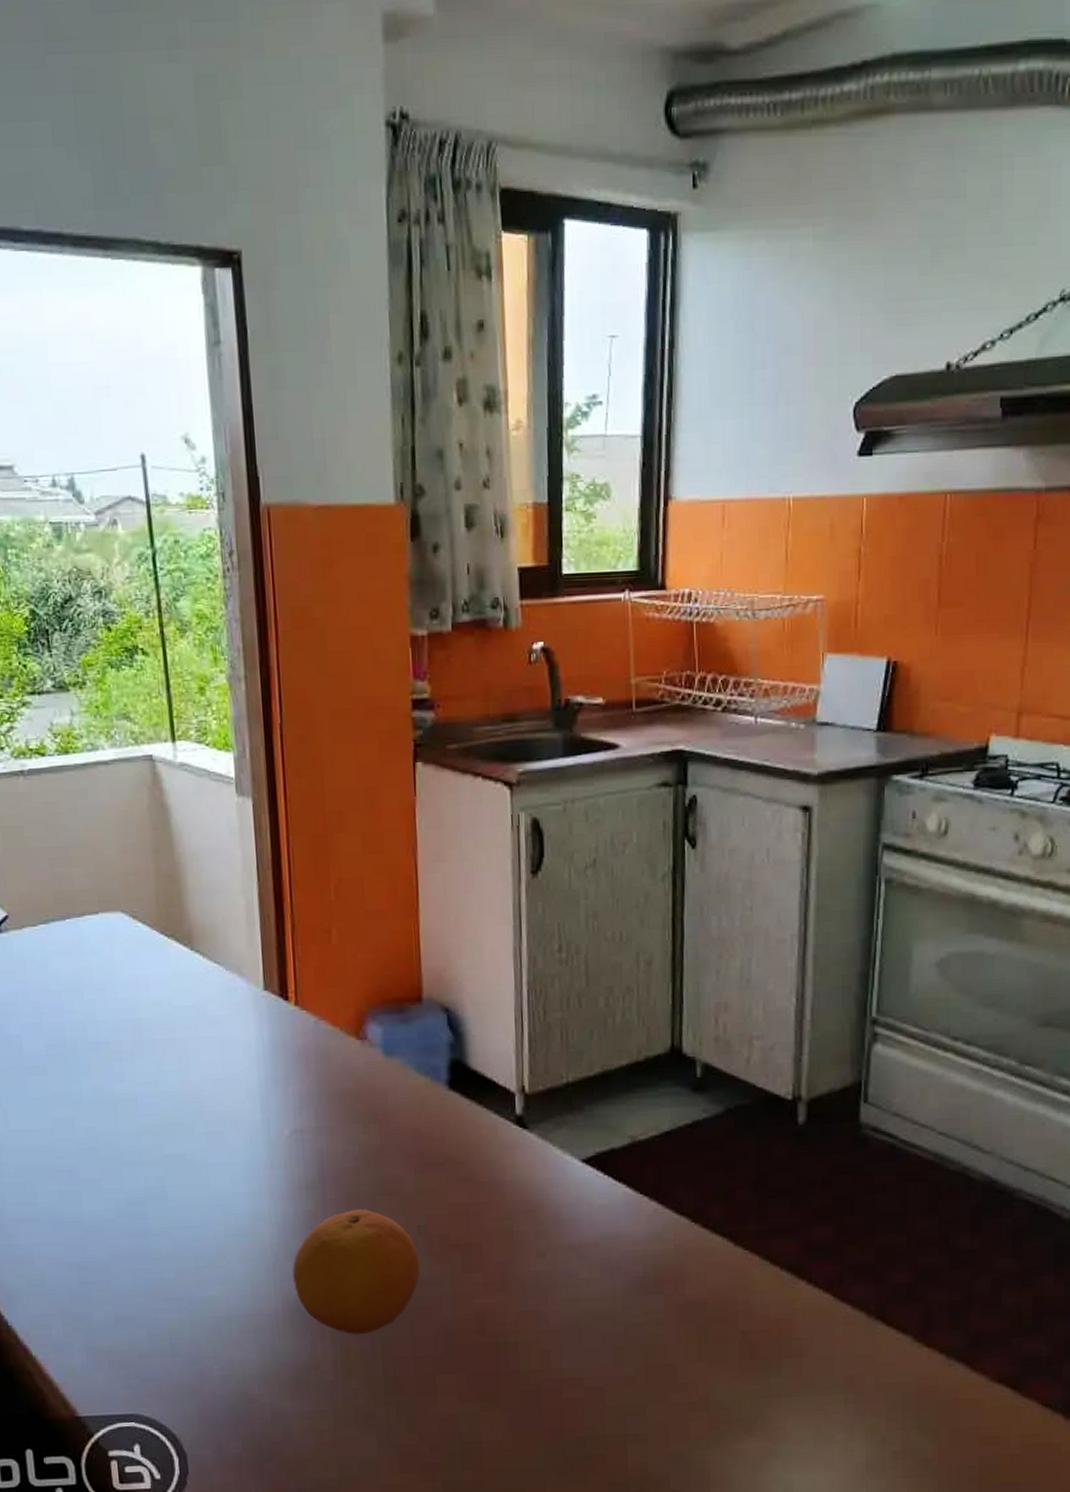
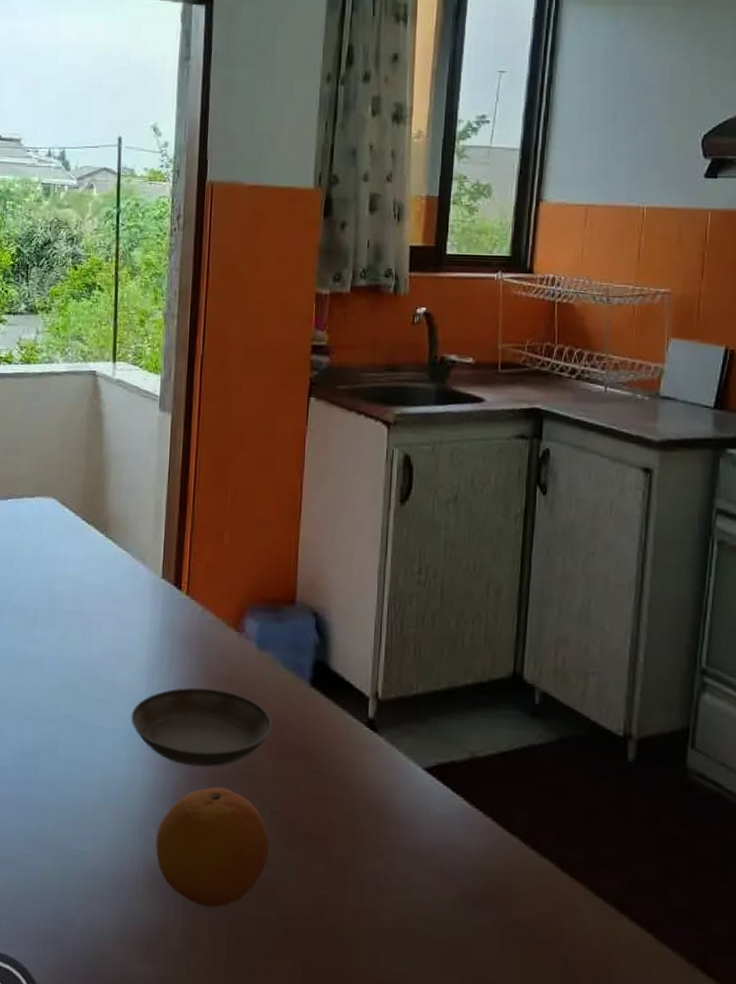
saucer: none [247,1105,411,1191] -> present [131,687,273,767]

